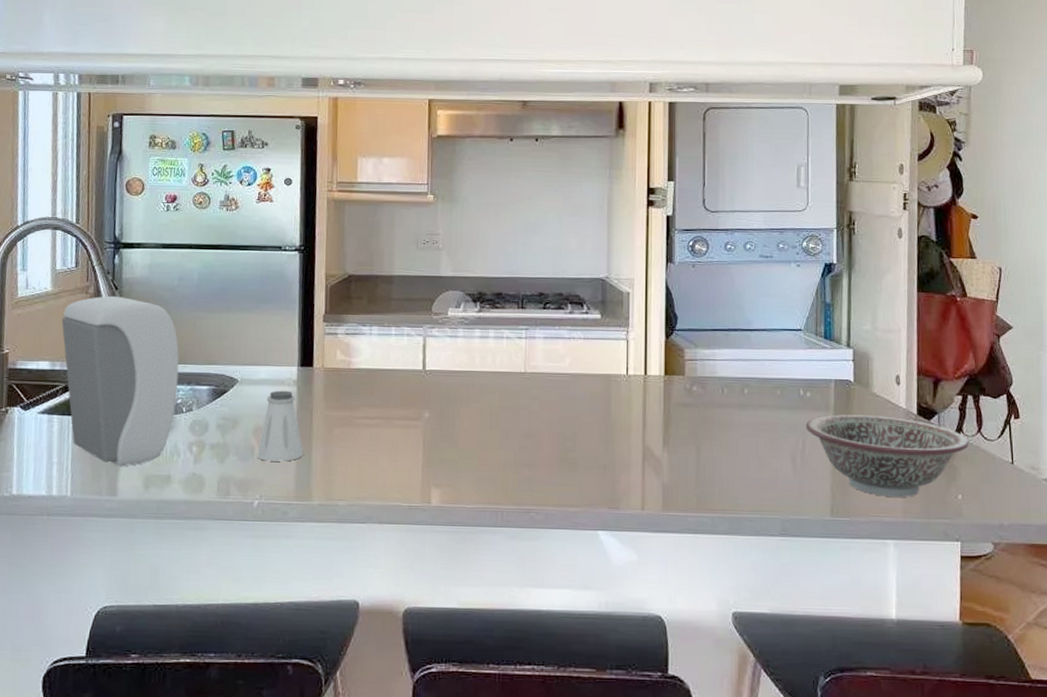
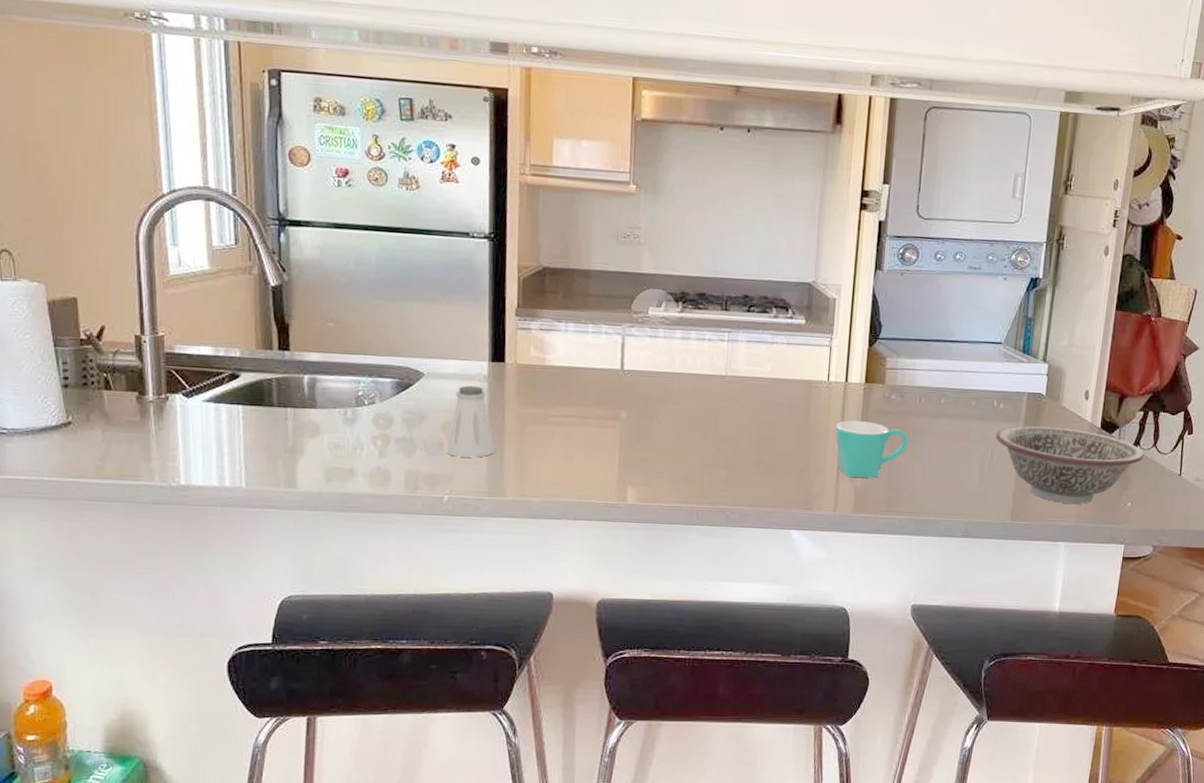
soap dispenser: present [61,295,179,467] -> none [223,277,359,459]
mug: none [637,414,715,474] -> present [835,420,909,478]

